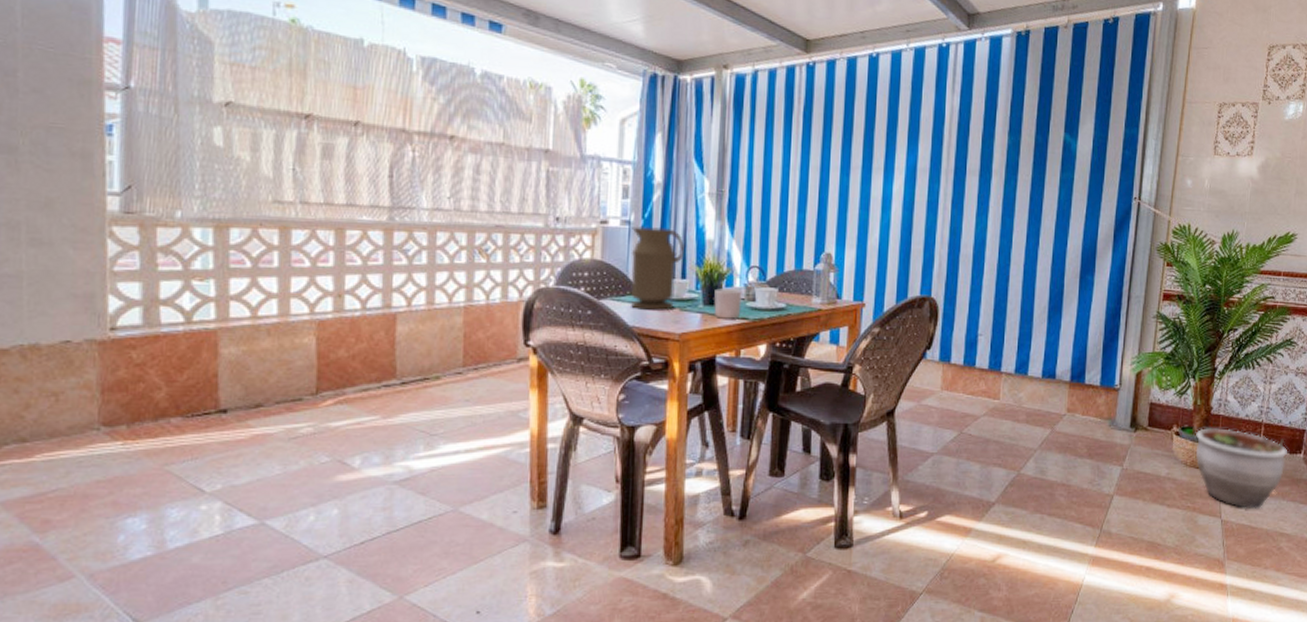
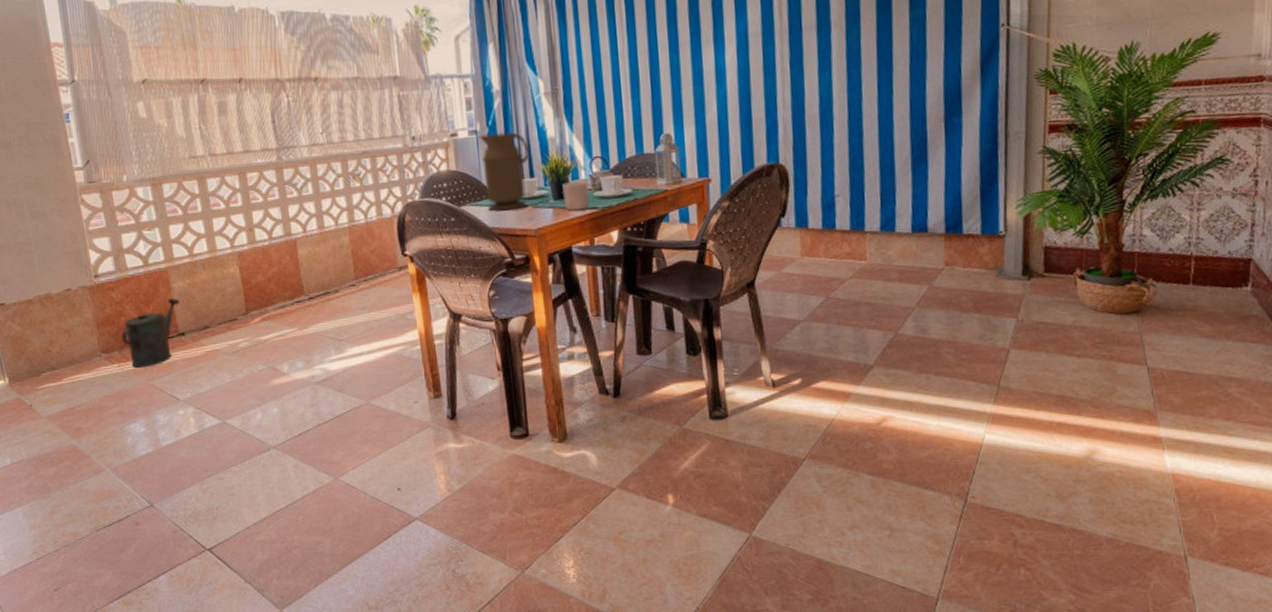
watering can: none [135,366,228,448] -> present [121,298,180,368]
planter pot: present [1195,428,1288,508] -> none [1106,266,1230,353]

